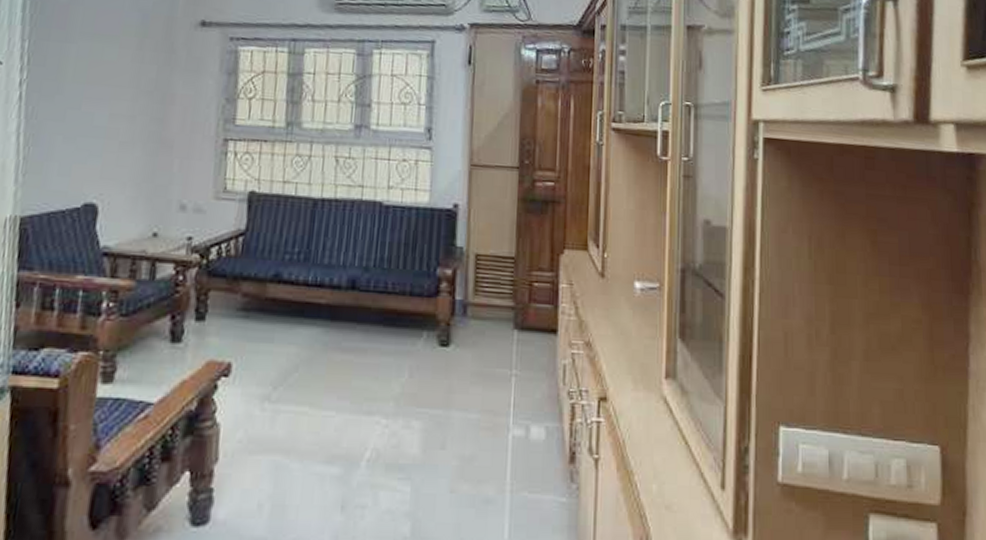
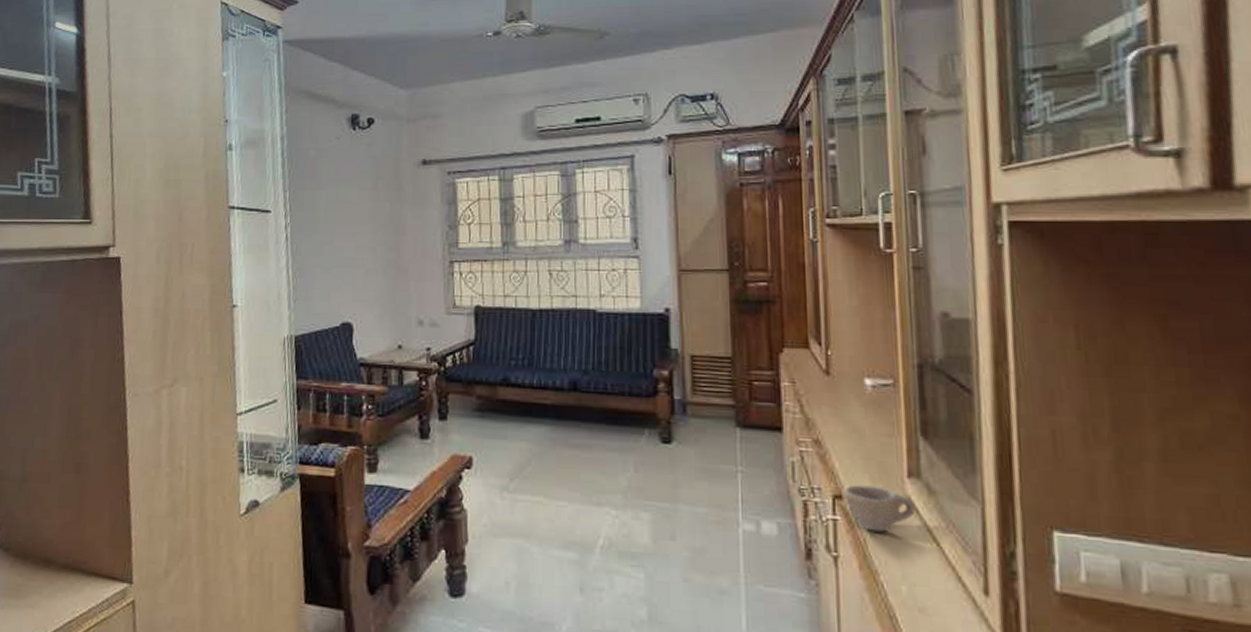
cup: none [608,386,669,433] -> present [843,485,915,532]

